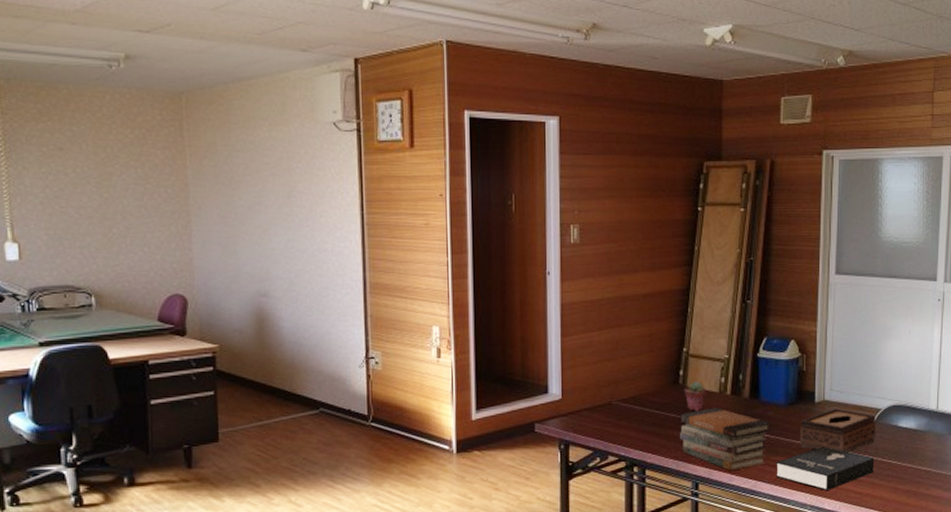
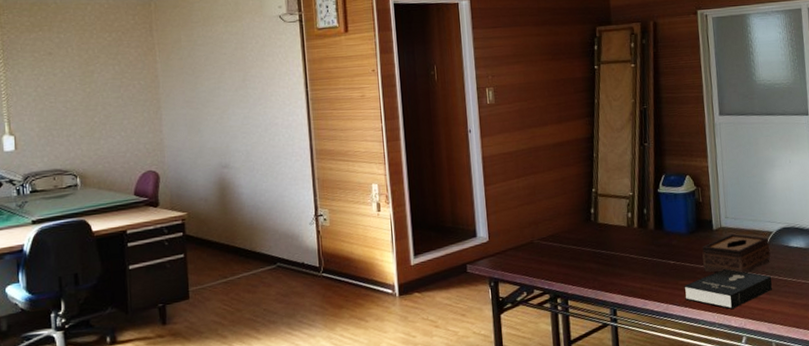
book stack: present [680,407,772,471] -> none [594,240,677,297]
potted succulent: present [684,381,706,411] -> none [596,217,616,245]

